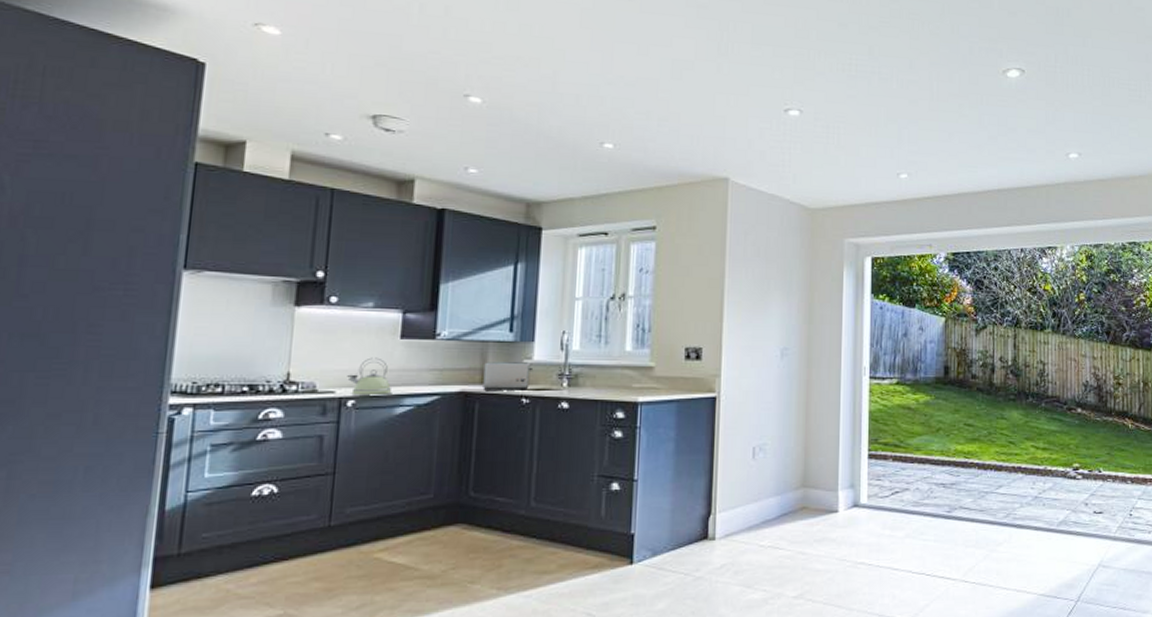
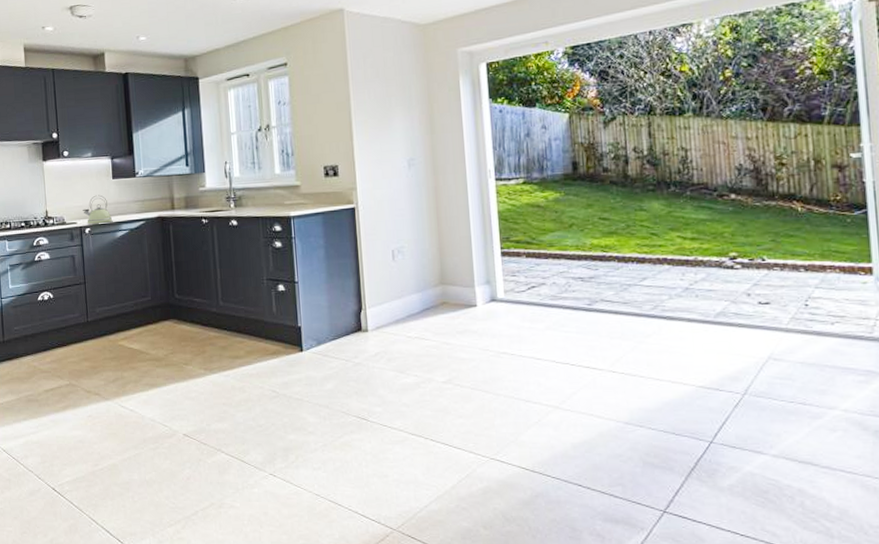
toaster: present [483,362,532,392] -> none [172,190,207,216]

